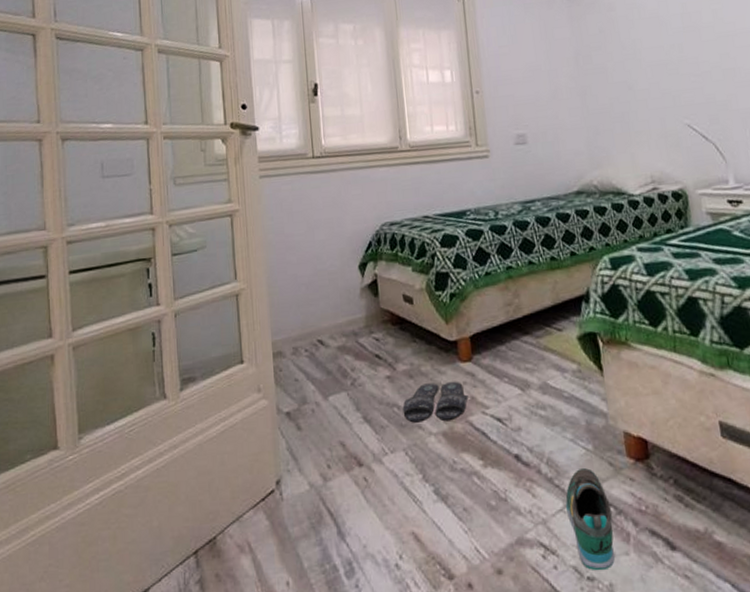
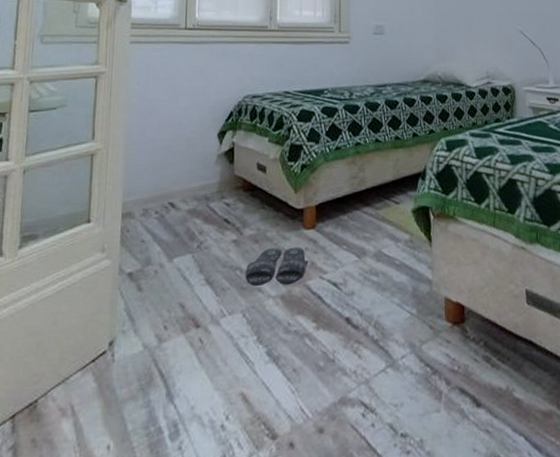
athletic shoe: present [565,467,616,571] -> none [388,330,428,428]

